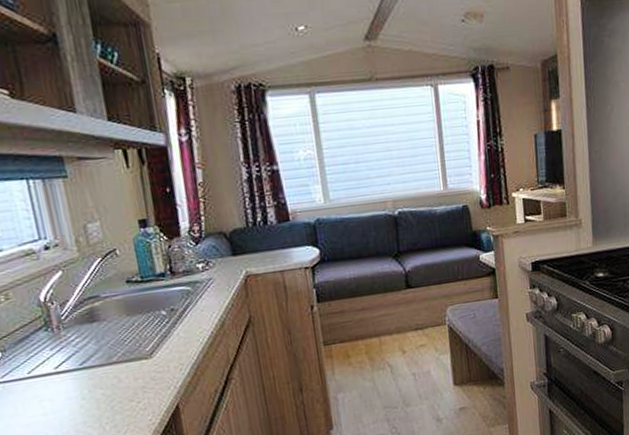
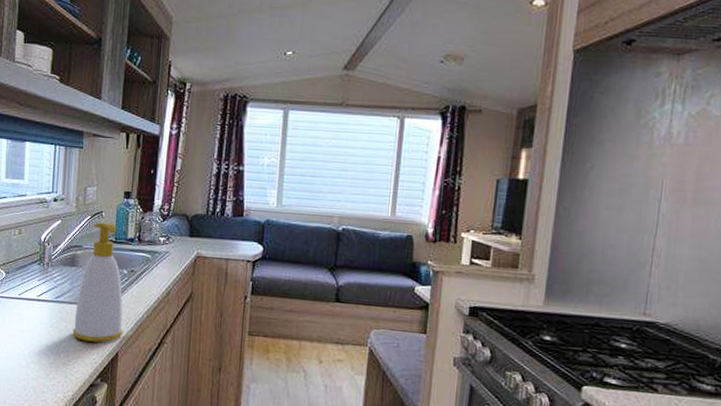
soap bottle: none [108,259,179,404] -> present [72,222,123,343]

